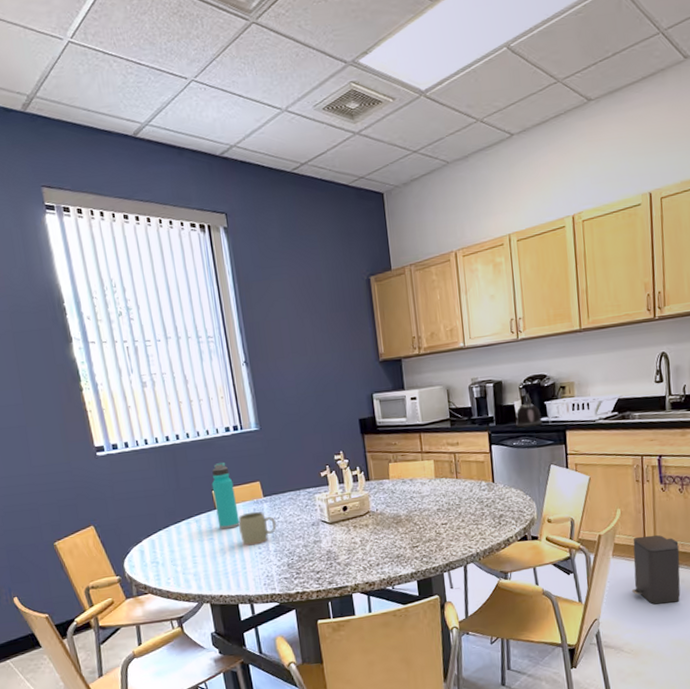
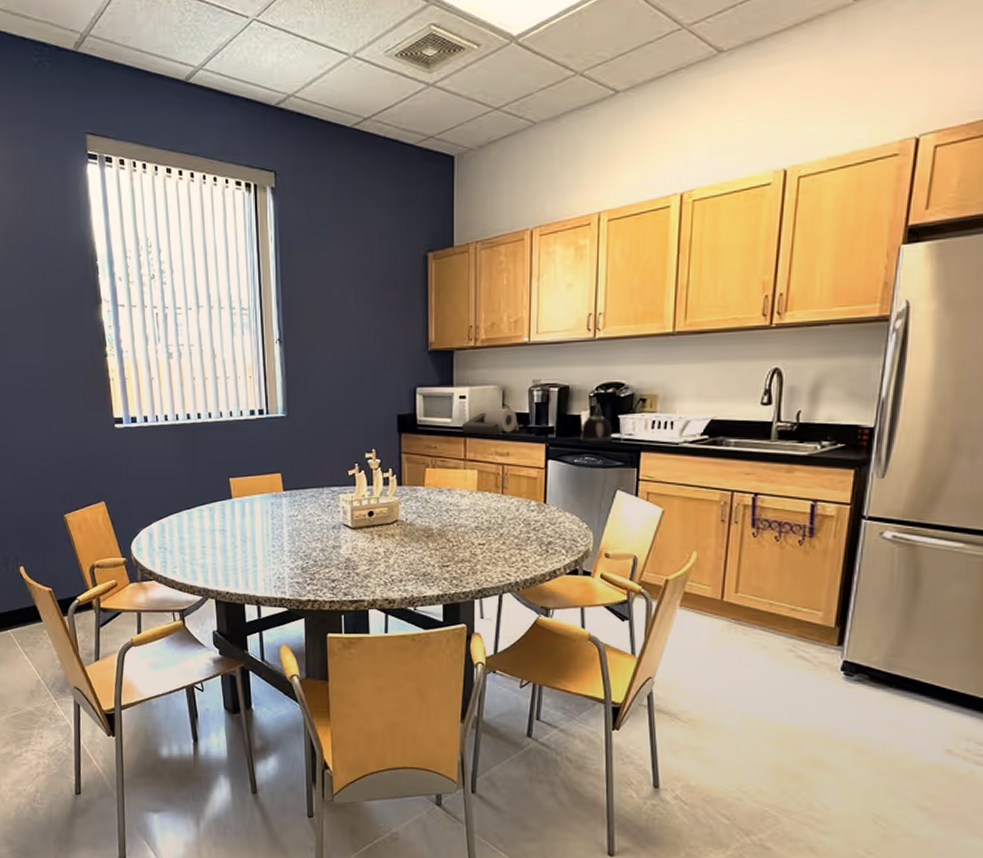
water bottle: present [211,462,240,530] -> none [230,447,255,521]
mug: present [238,511,277,546] -> none [254,506,294,542]
paper towel holder: none [415,404,465,431] -> present [461,407,519,436]
pedal bin: present [631,534,681,605] -> none [698,587,766,671]

